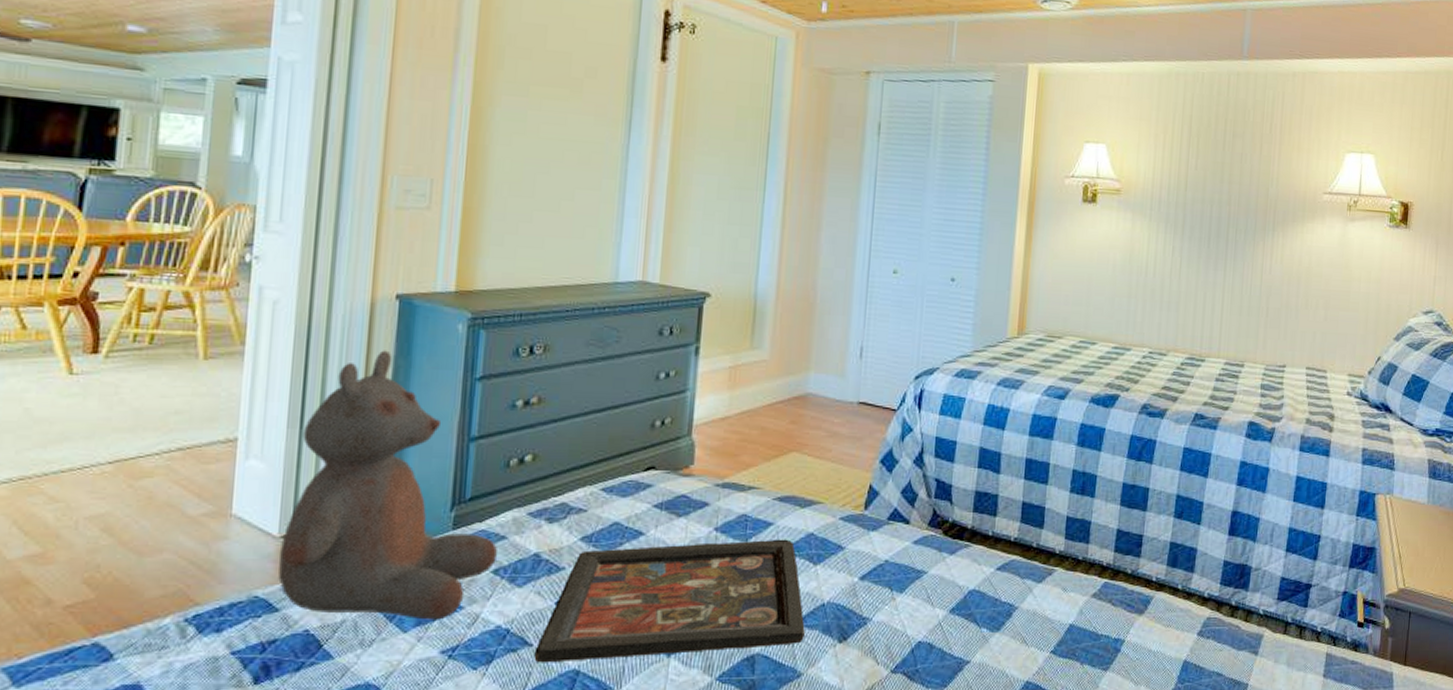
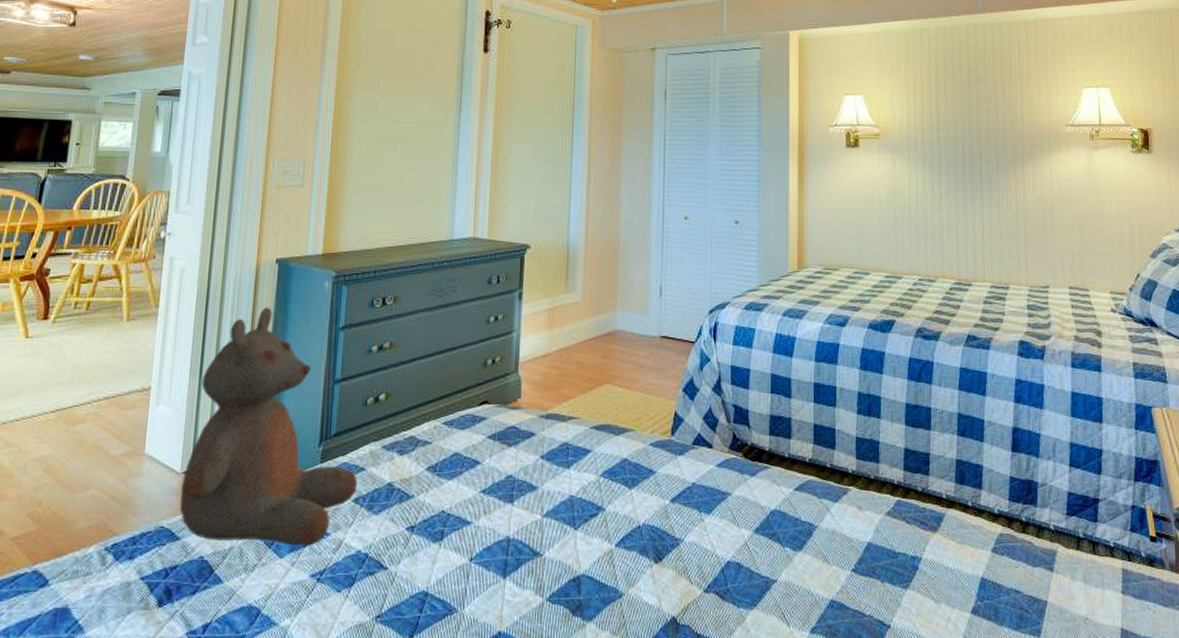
decorative tray: present [534,539,805,663] -> none [389,465,624,586]

